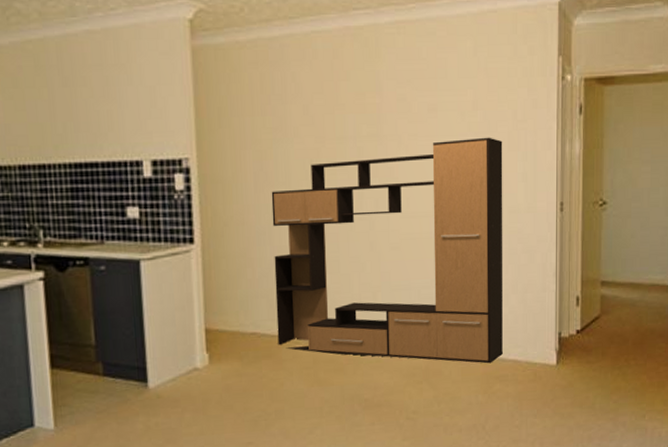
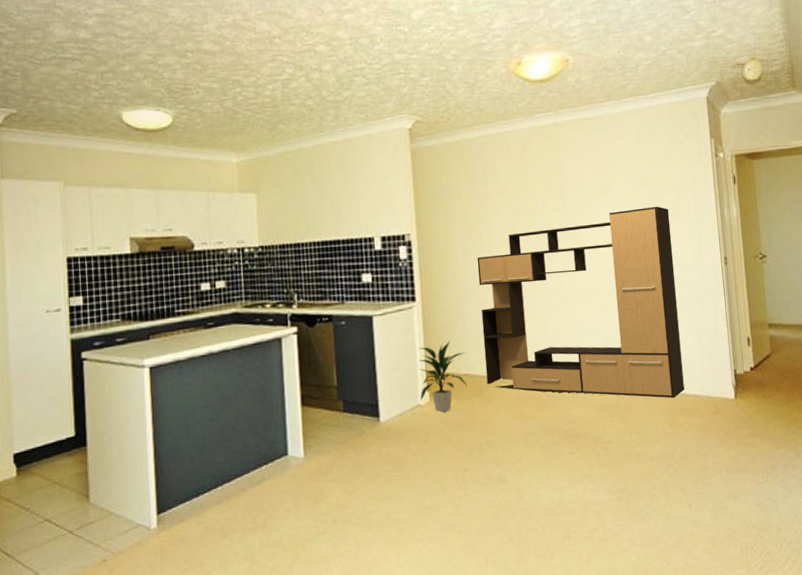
indoor plant: none [196,292,255,377] -> present [418,341,467,413]

